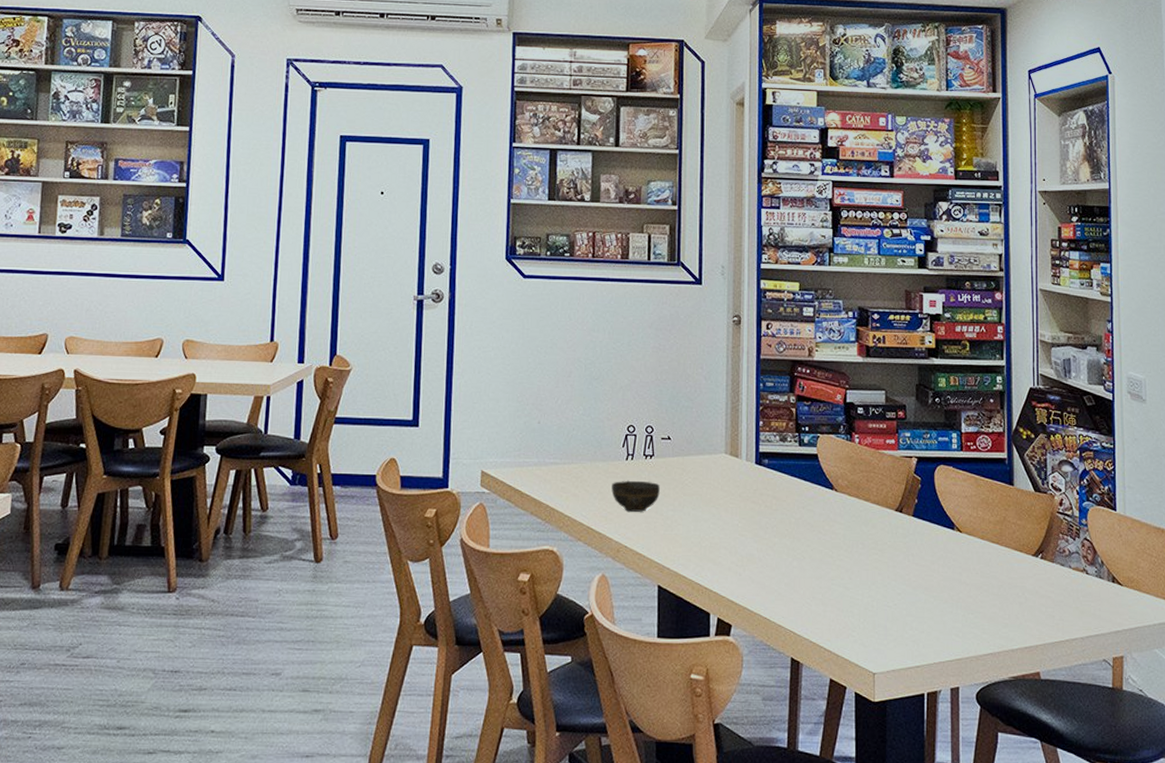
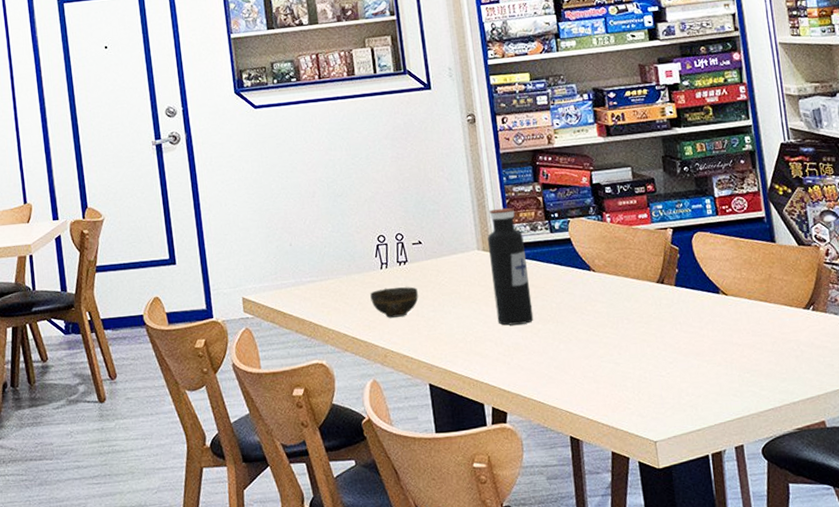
water bottle: none [735,414,772,536] -> present [487,207,534,326]

